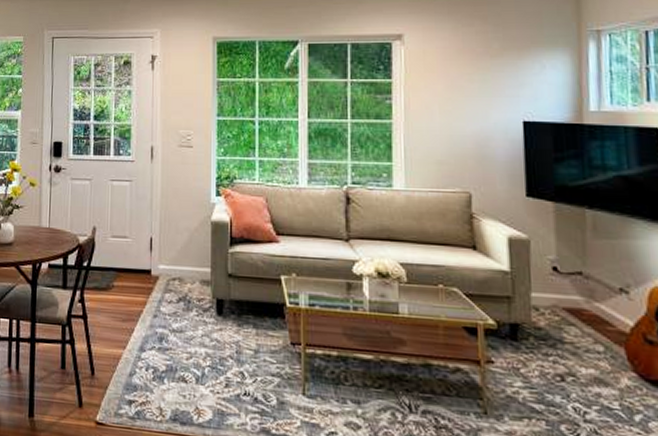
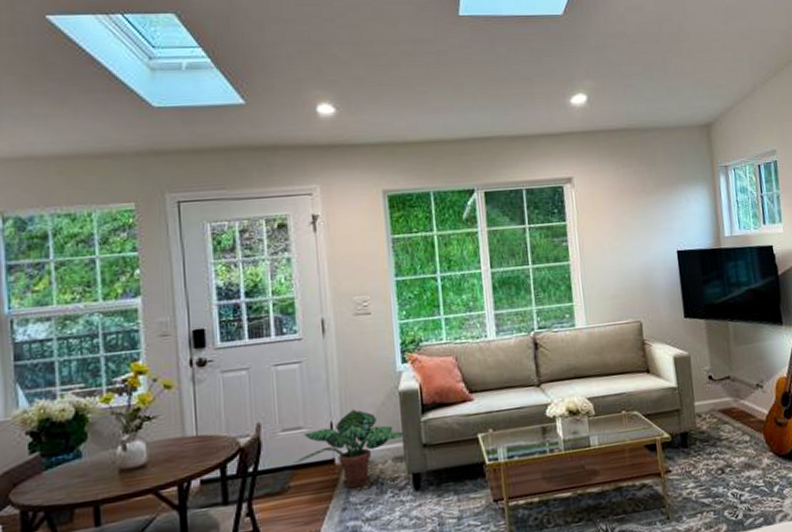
potted plant: none [117,230,212,300] -> present [292,409,404,489]

